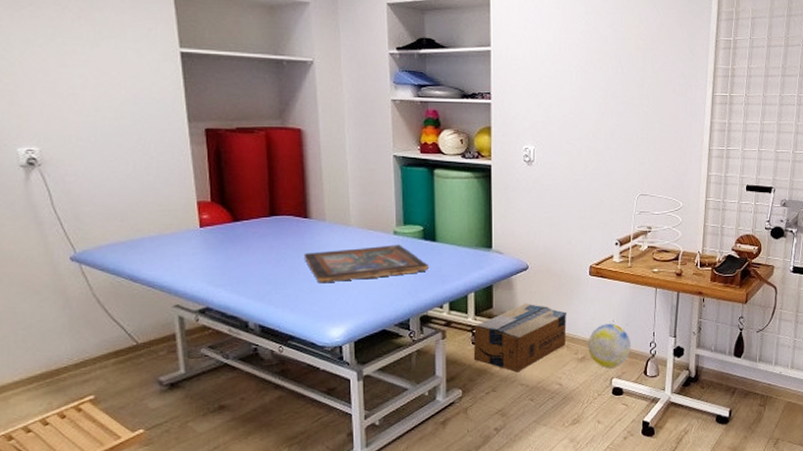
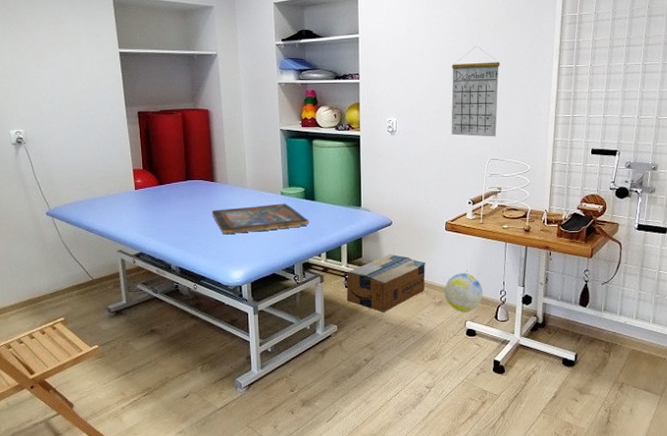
calendar: none [596,68,651,170] -> present [451,46,500,137]

